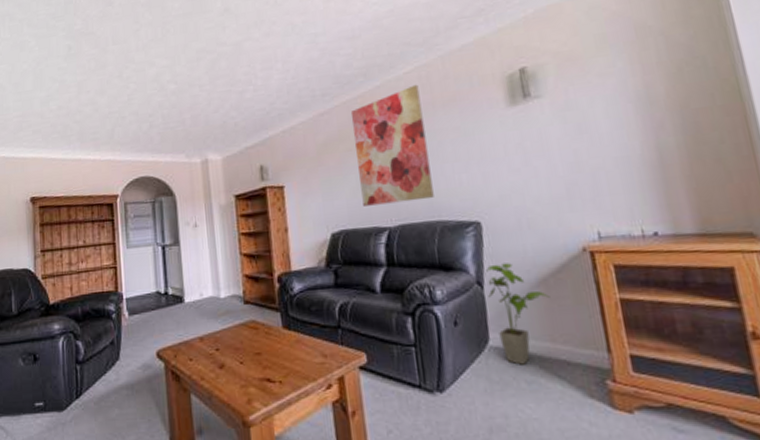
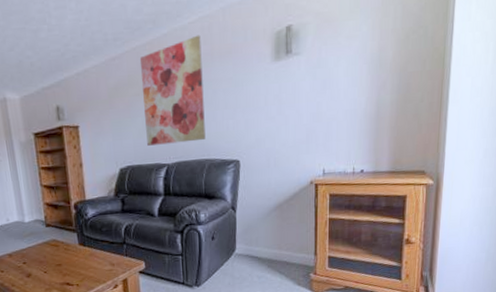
house plant: present [486,263,551,365] -> none [239,192,283,266]

